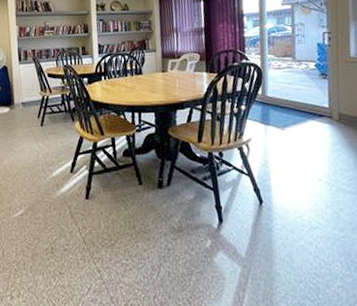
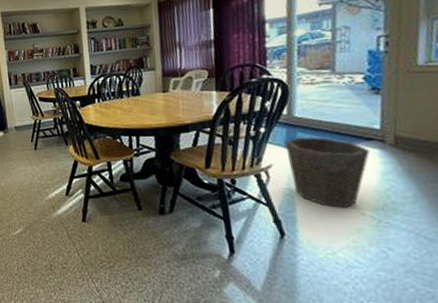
waste bin: none [260,113,322,176] -> present [285,136,370,208]

